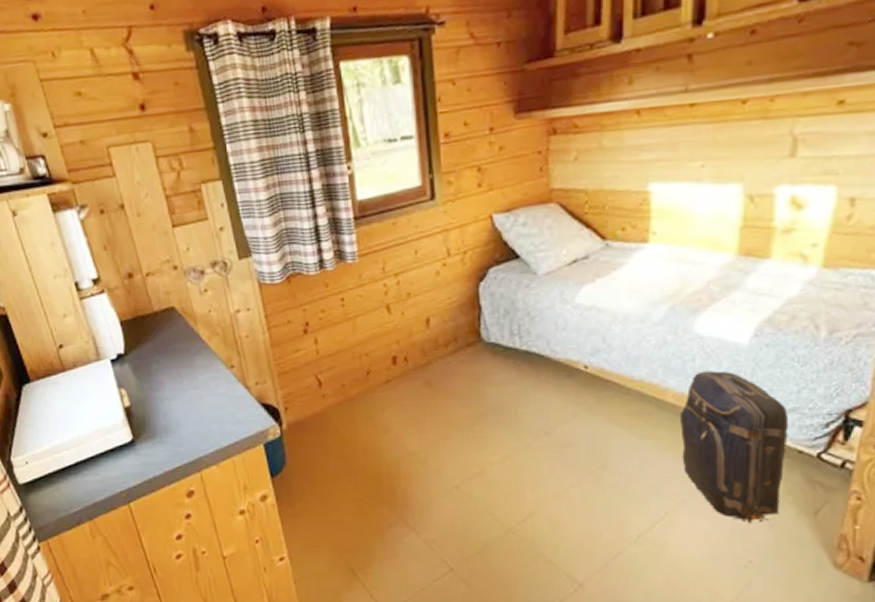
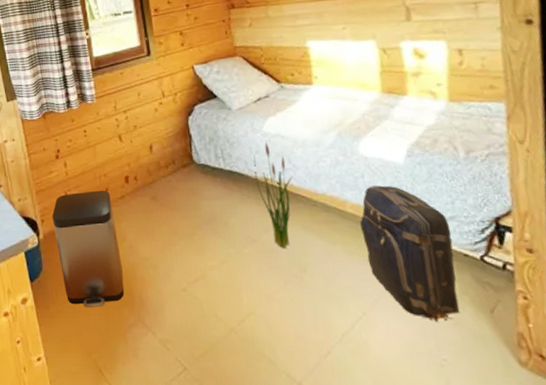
pedal bin: none [298,372,385,505] -> present [52,190,124,307]
plant: none [557,315,605,442] -> present [253,141,293,248]

